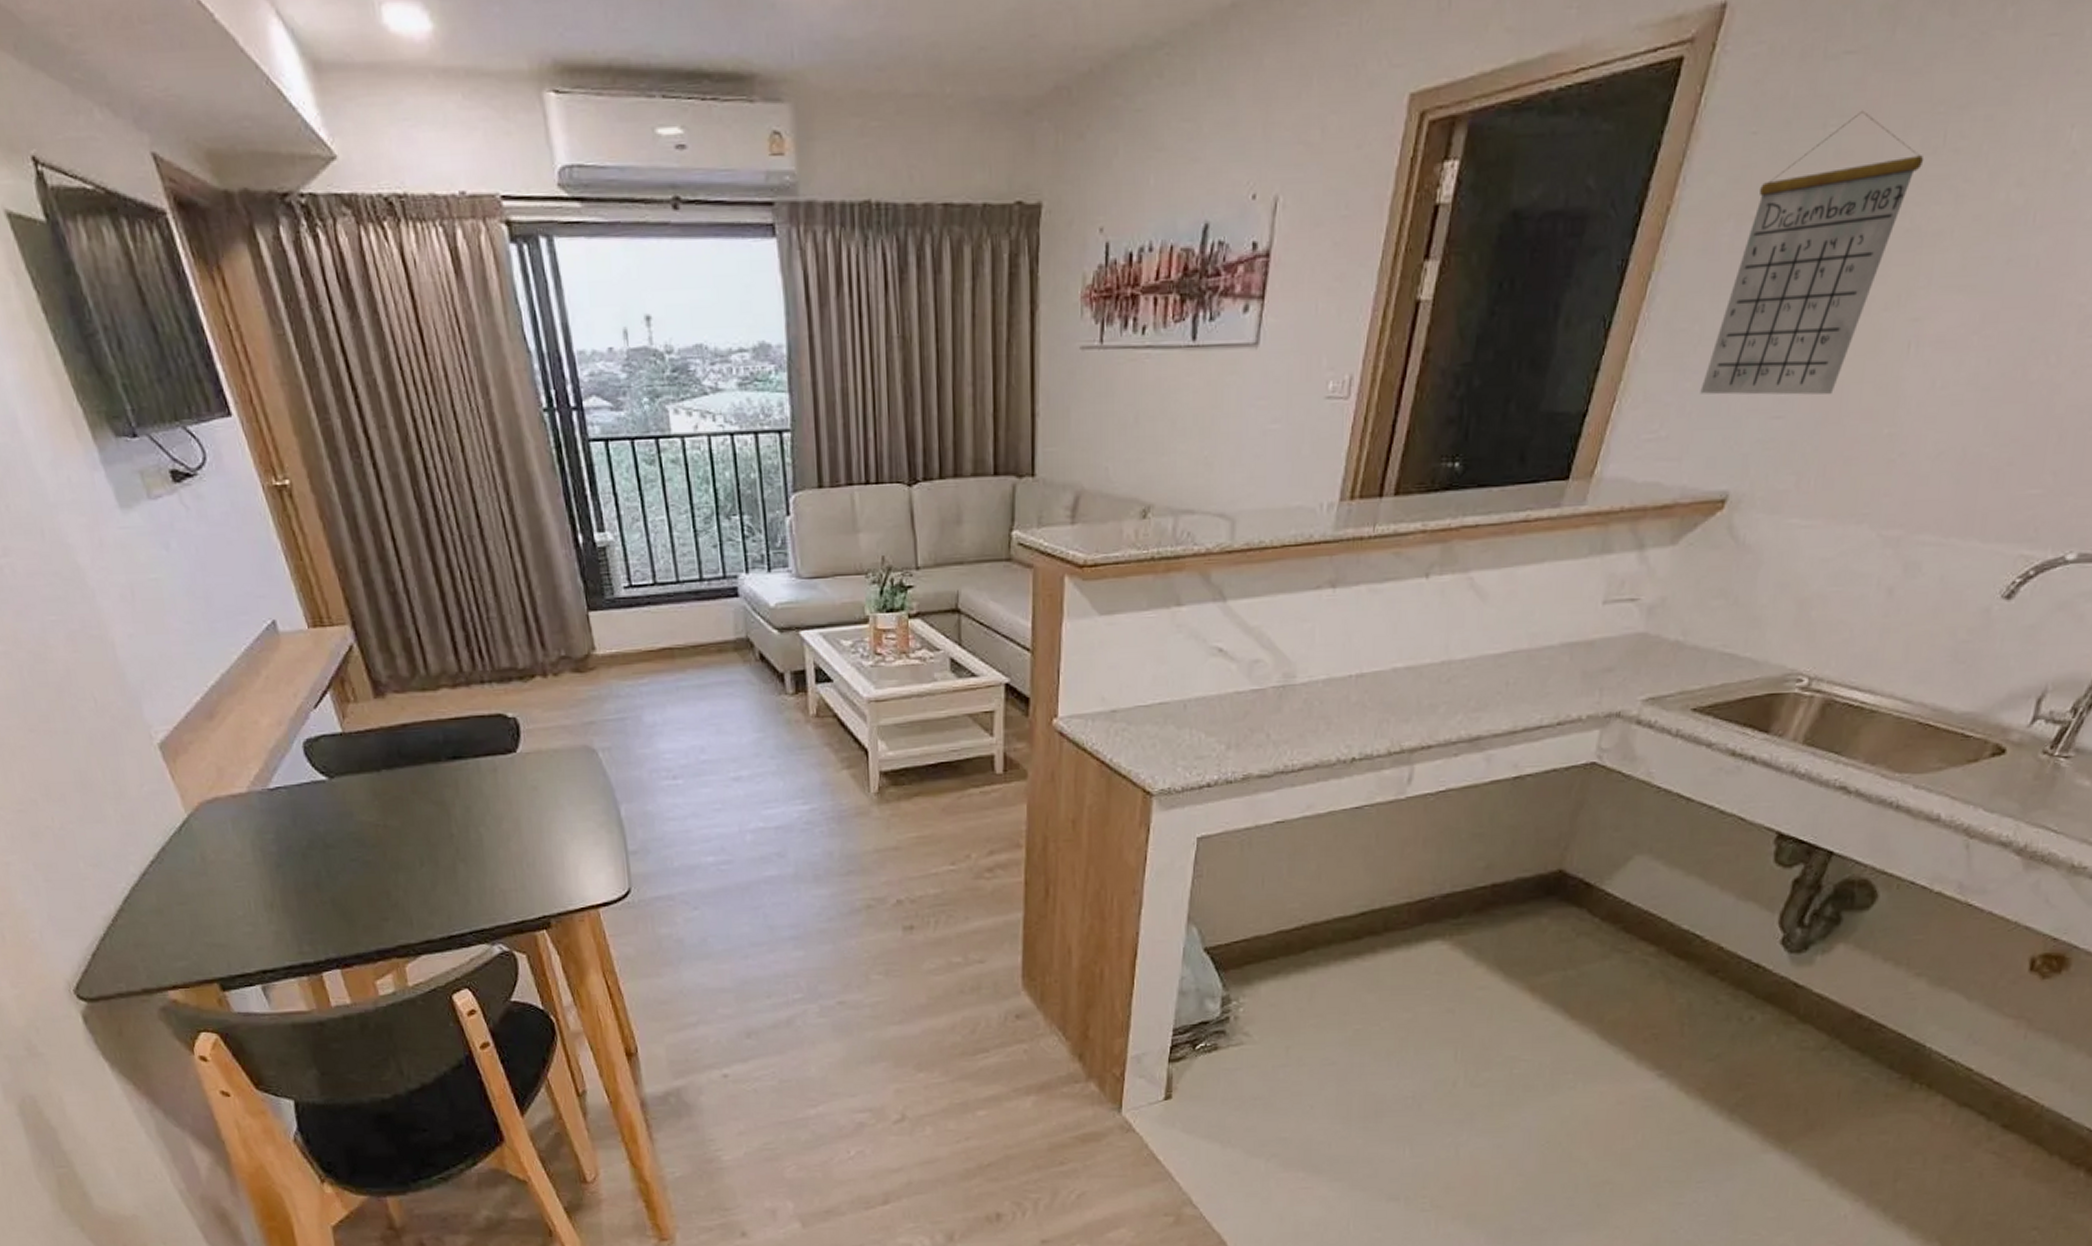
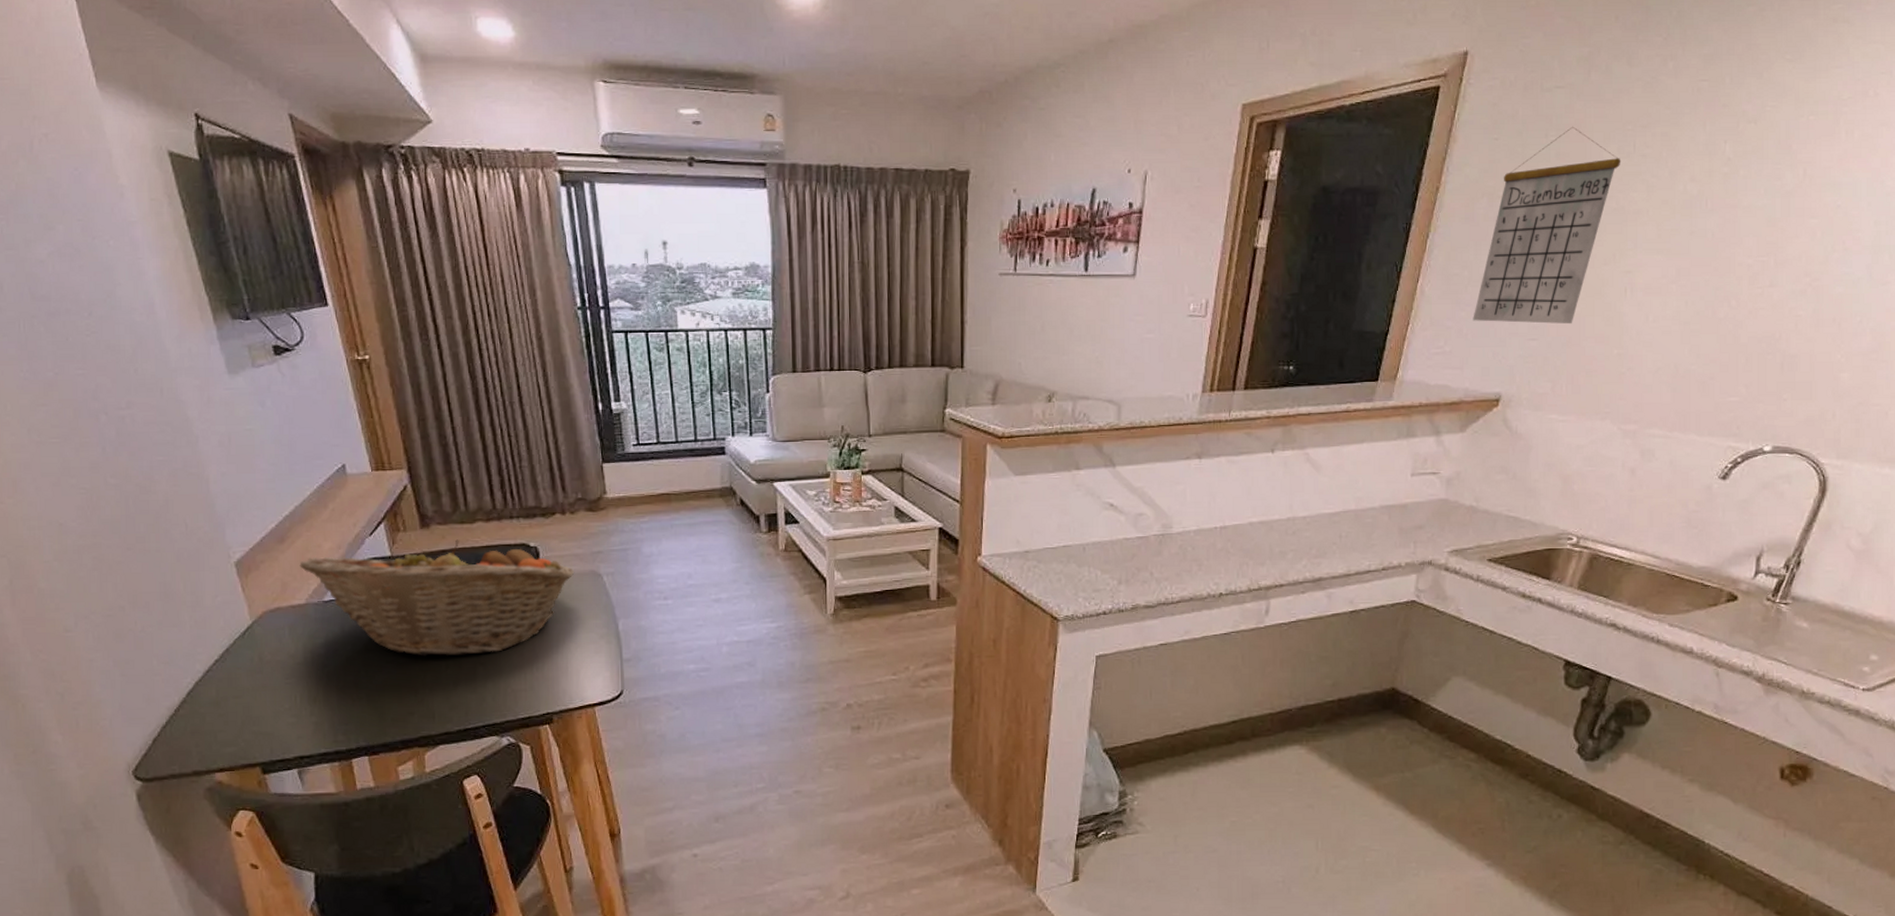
fruit basket: none [235,710,564,853] -> present [299,539,575,657]

